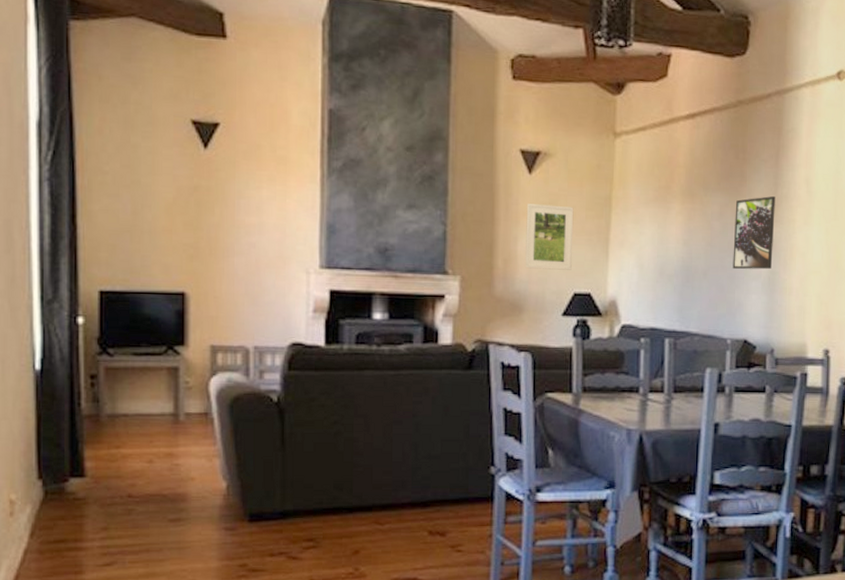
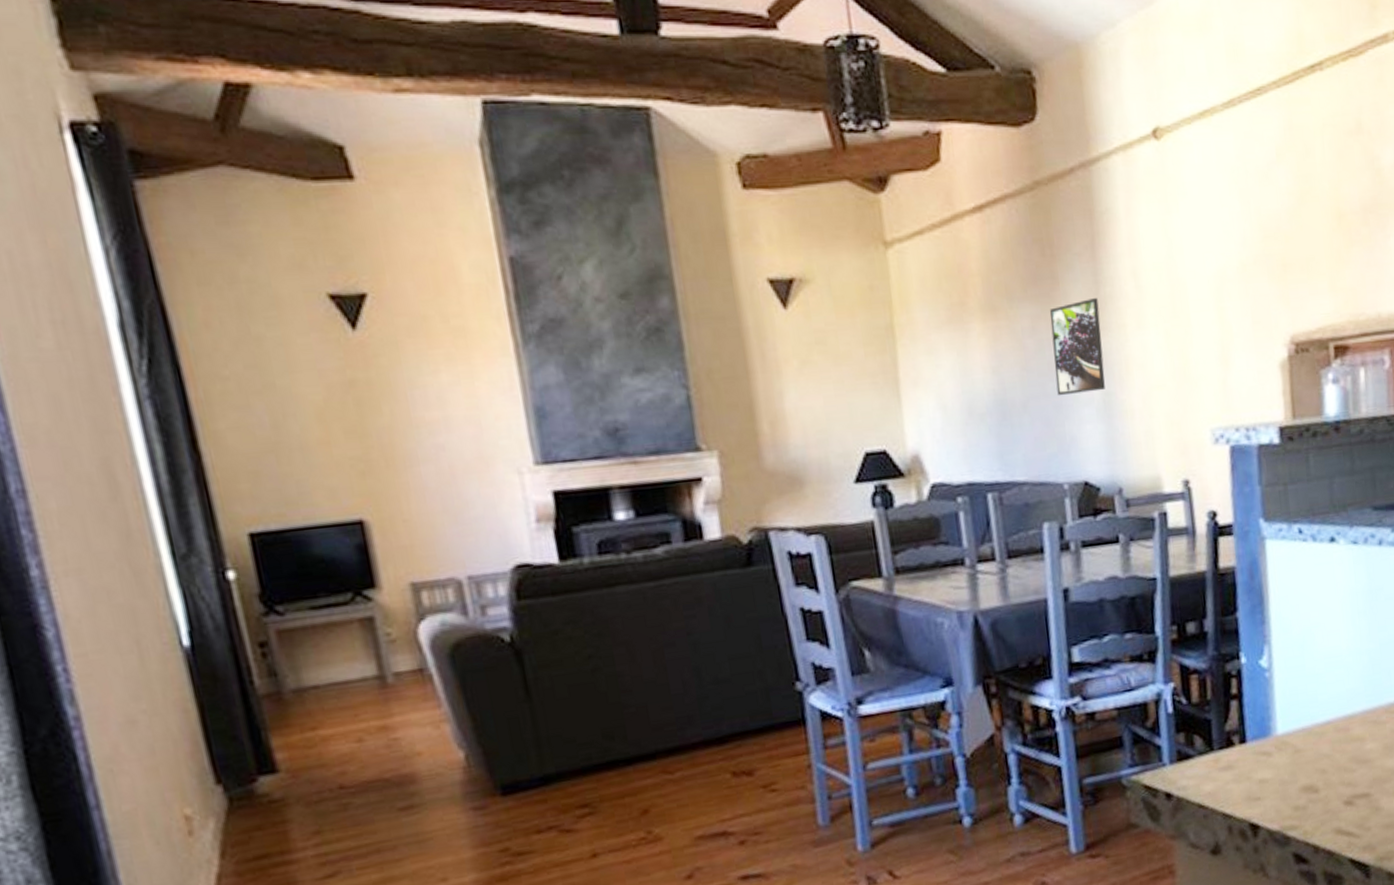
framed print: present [525,204,574,270] -> none [787,344,858,430]

